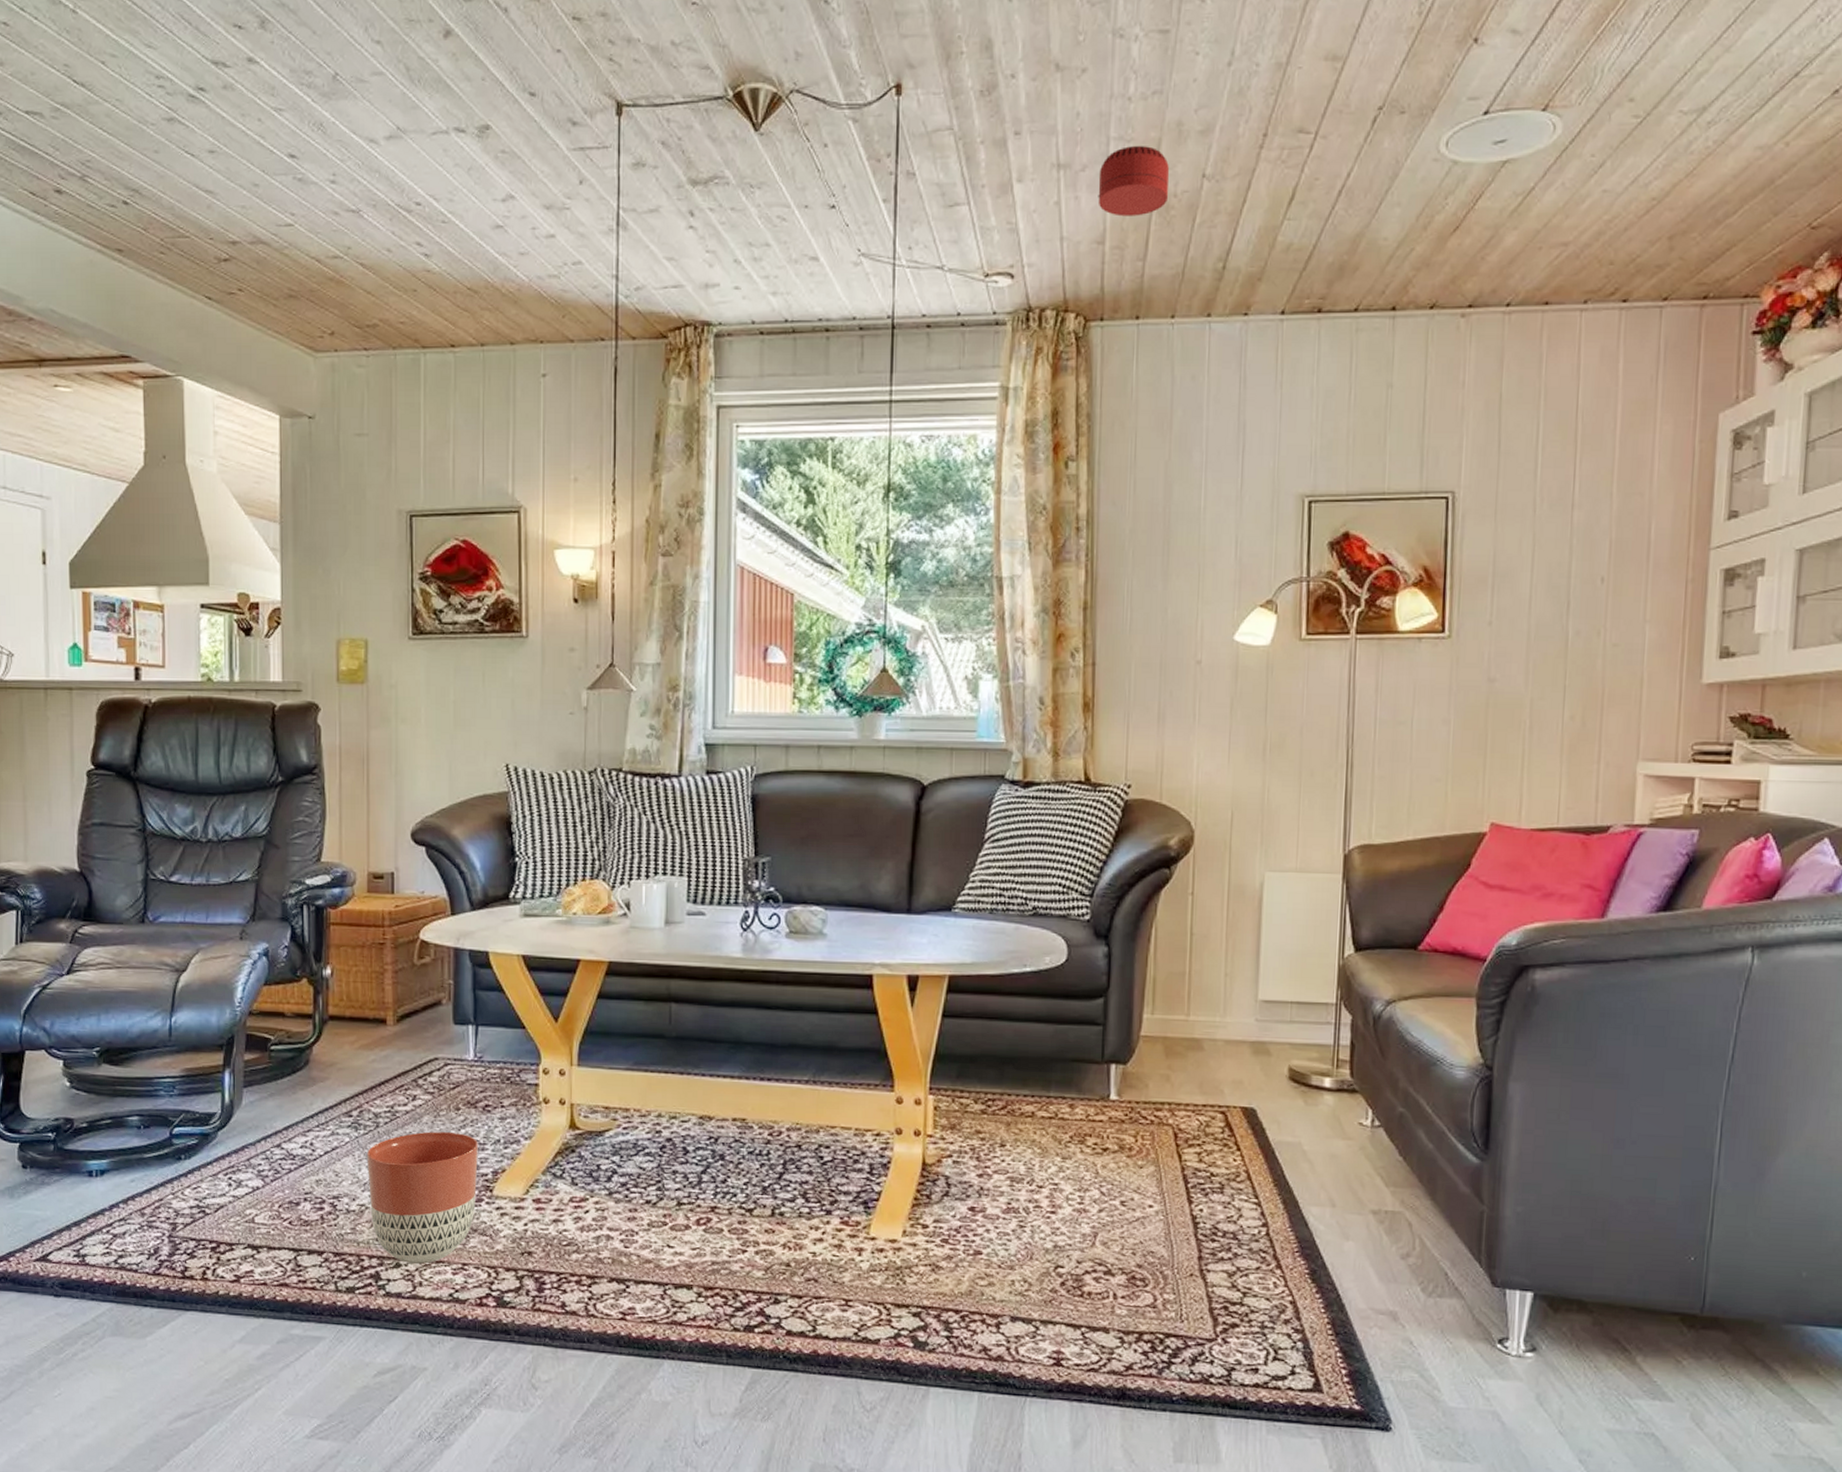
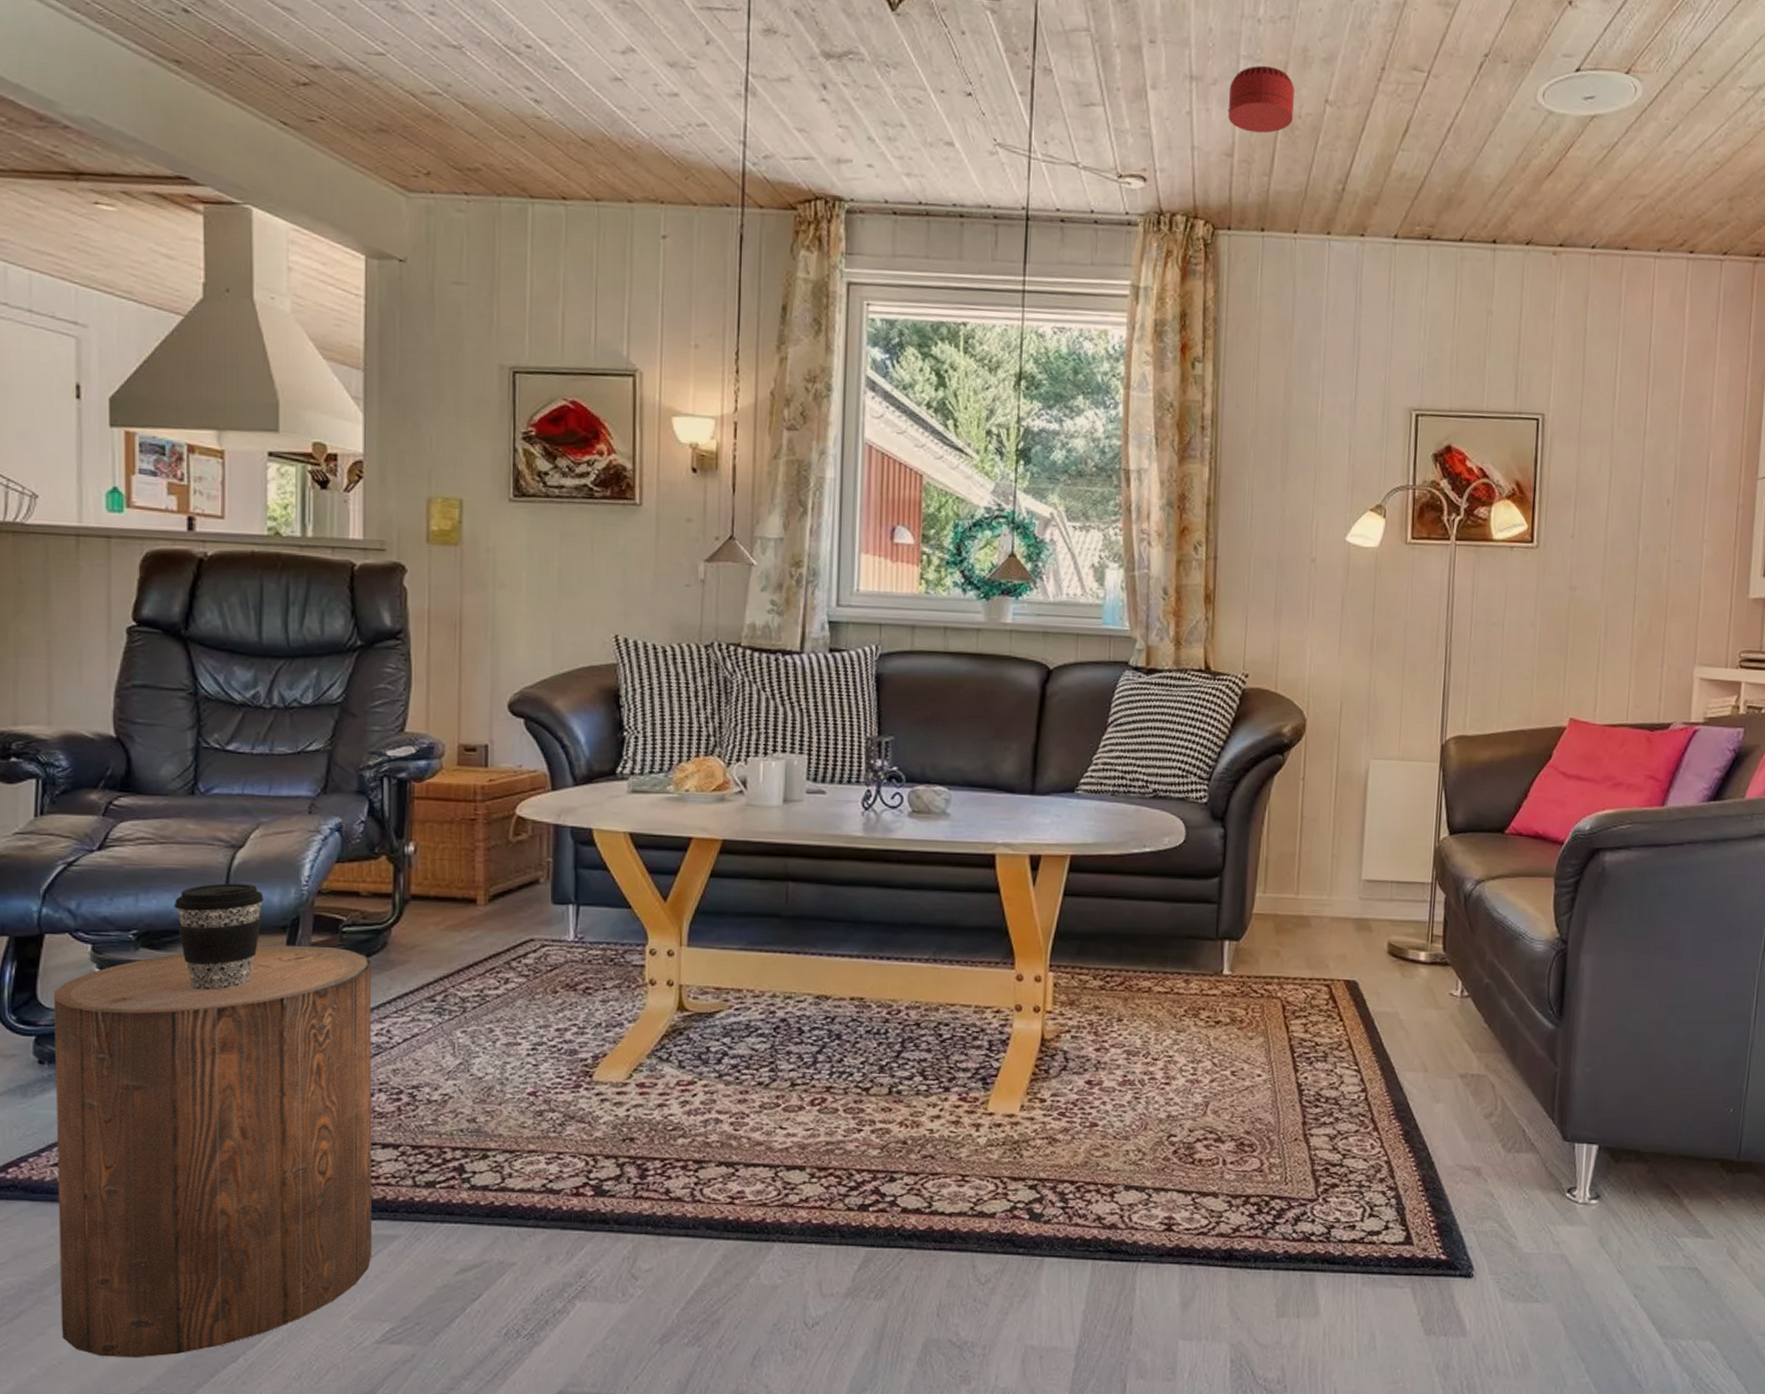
stool: none [33,1062,301,1440] -> present [53,945,373,1358]
coffee cup: none [130,1004,204,1104] -> present [175,883,264,991]
planter: present [366,1131,478,1264] -> none [451,1016,577,1154]

